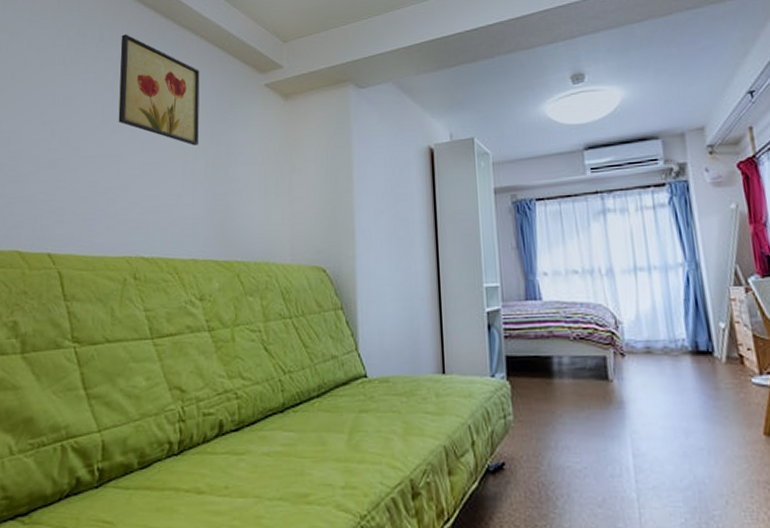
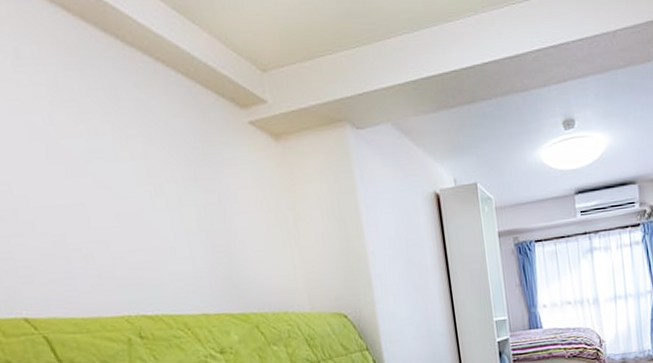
wall art: present [118,34,200,146] -> none [45,50,184,193]

